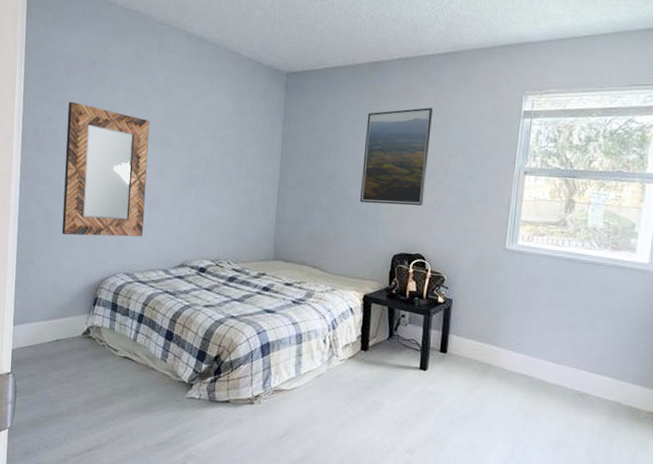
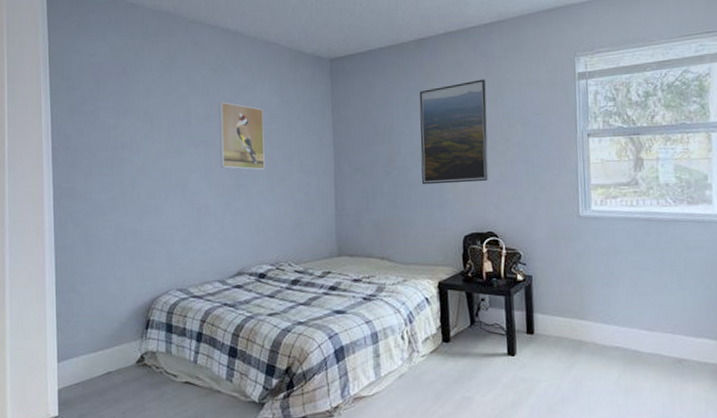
home mirror: present [61,101,150,237] -> none [100,111,193,256]
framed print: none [174,103,218,173] -> present [218,101,265,170]

